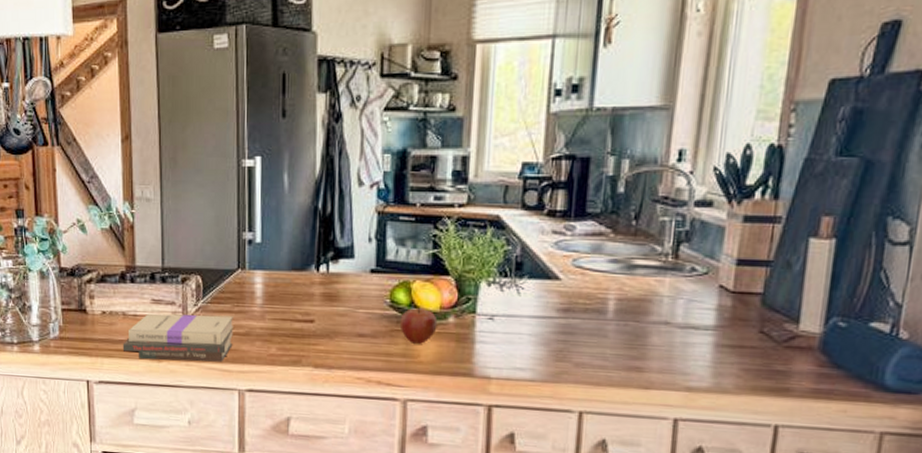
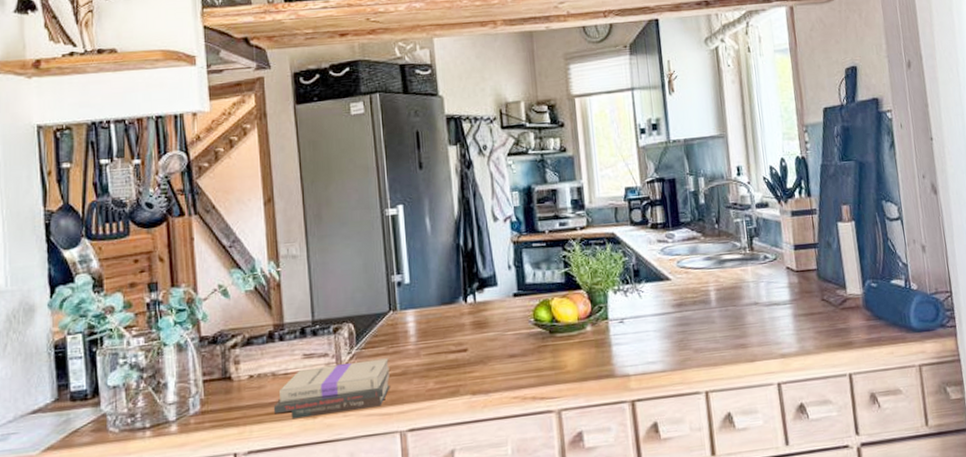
apple: present [399,307,438,344] -> none [544,321,578,356]

